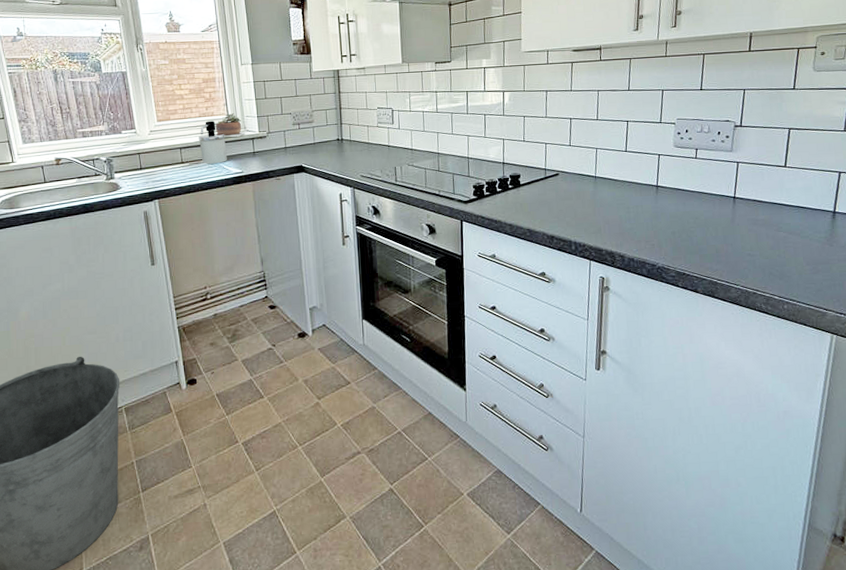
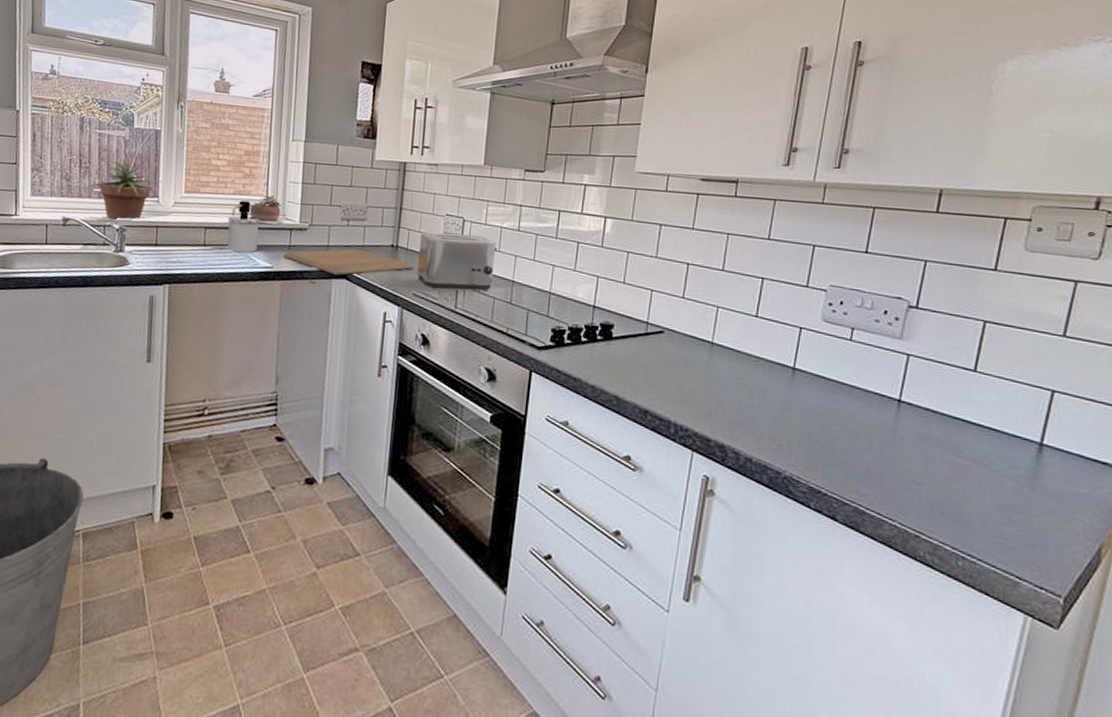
potted plant: none [70,100,136,152] -> present [86,161,162,220]
chopping board: none [250,146,358,170] -> present [283,249,414,276]
toaster: none [359,121,423,169] -> present [417,232,498,292]

